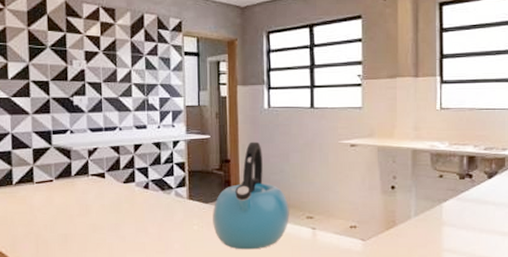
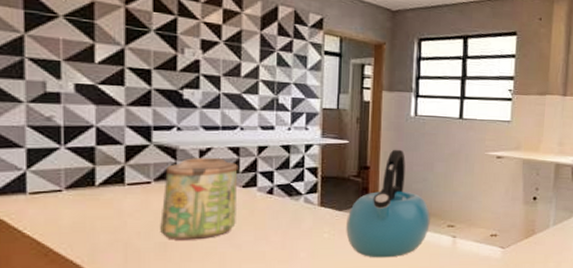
canister: none [61,156,120,232] -> present [160,157,238,240]

